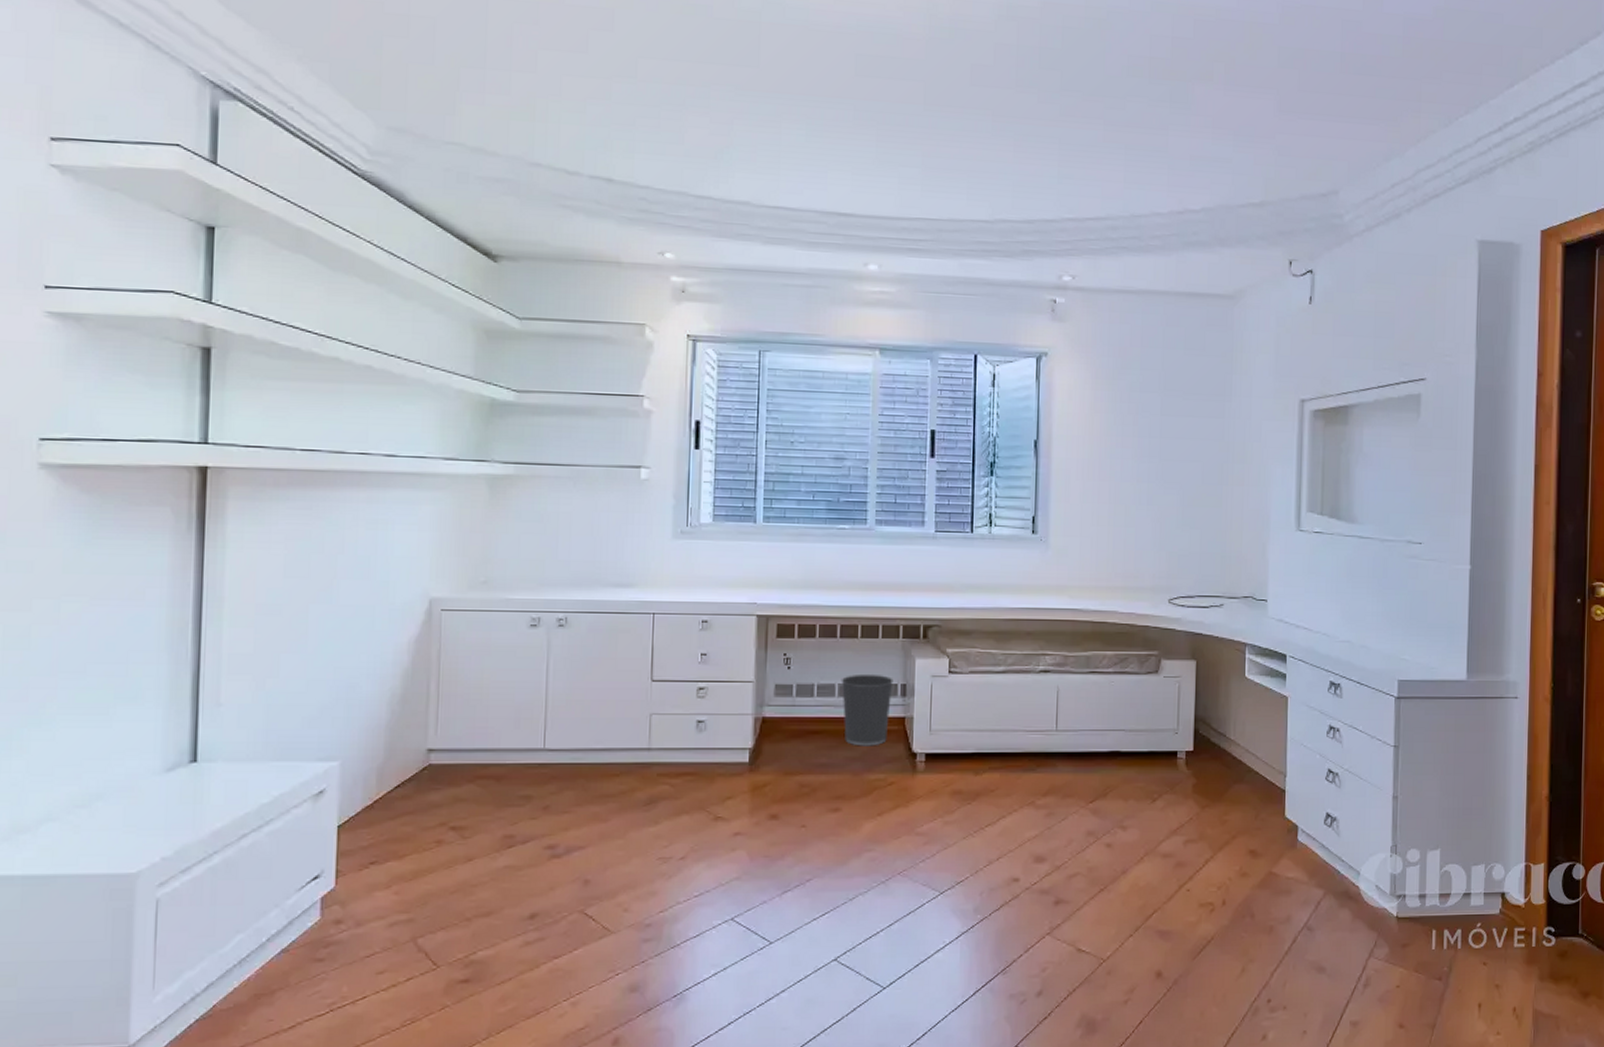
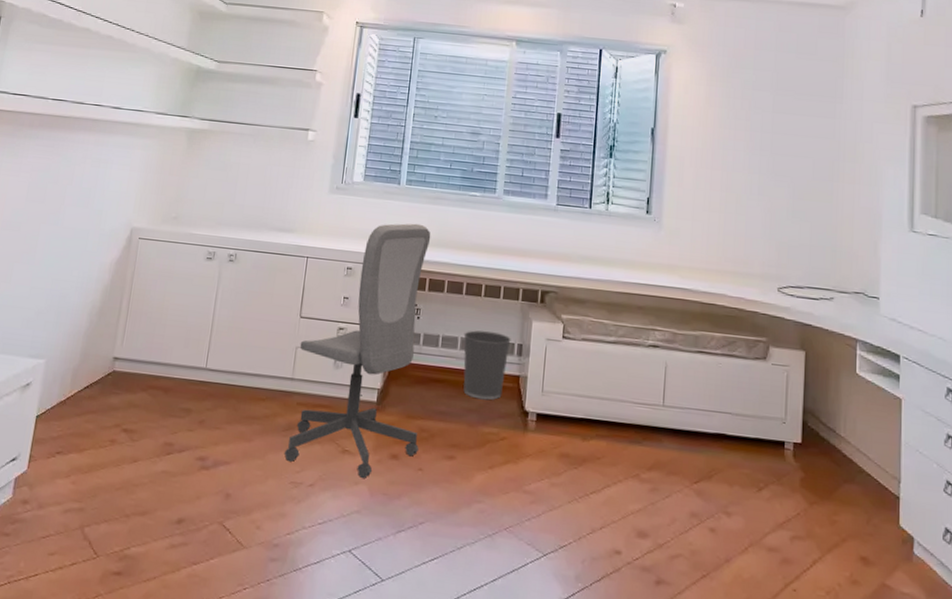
office chair: none [648,565,800,843] -> present [285,223,431,478]

